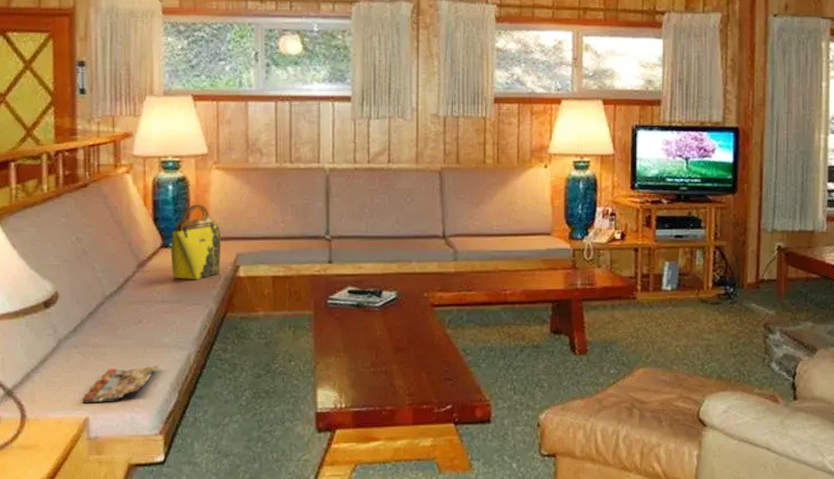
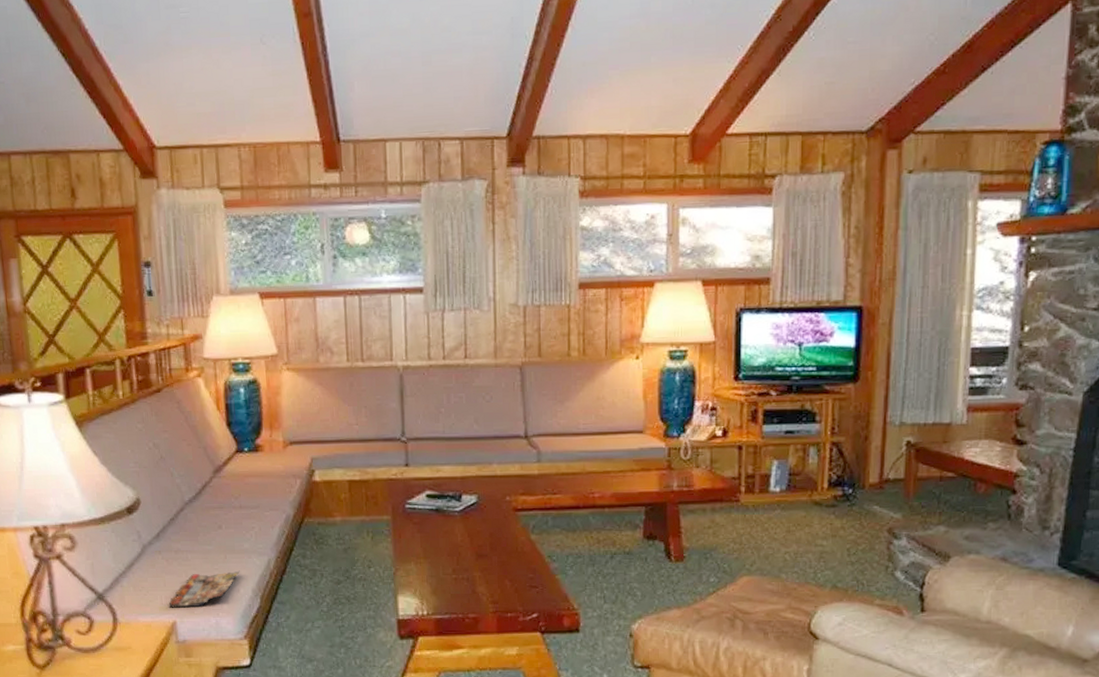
tote bag: present [170,204,222,279] -> none [245,407,296,485]

